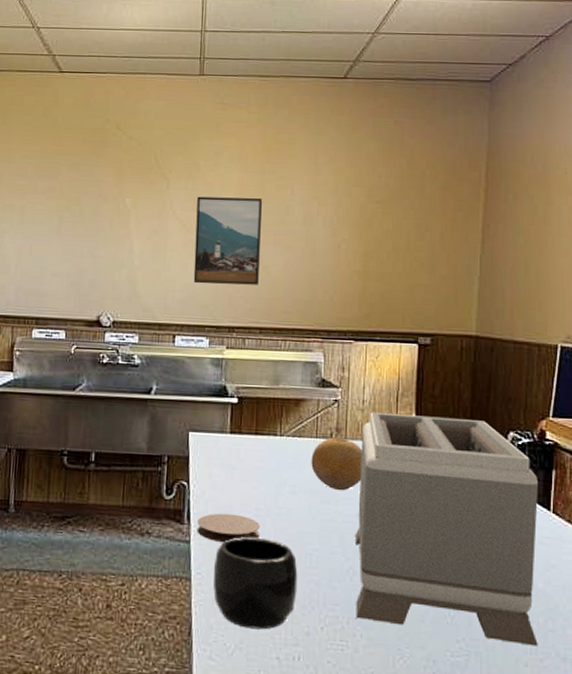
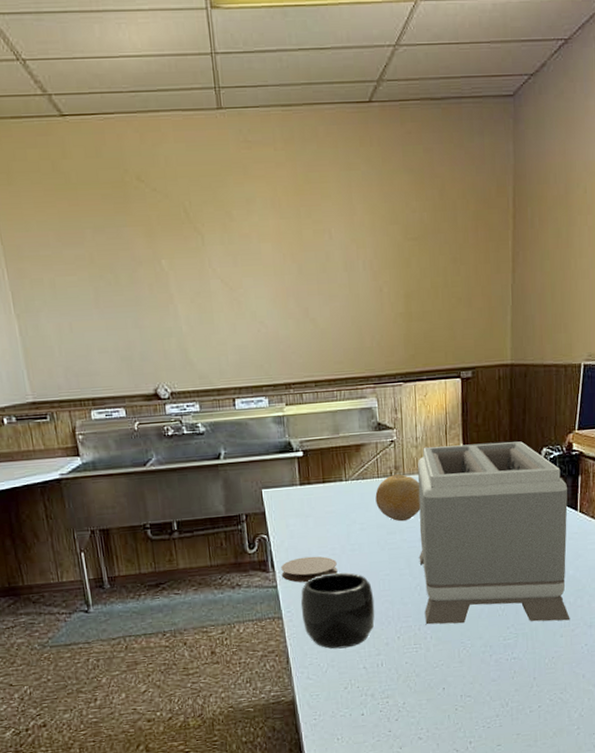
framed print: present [193,196,262,285] -> none [235,245,308,344]

